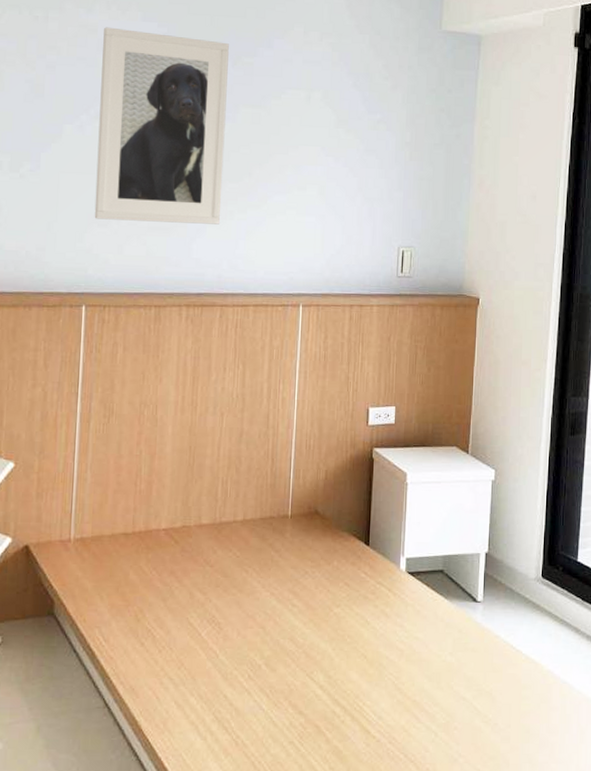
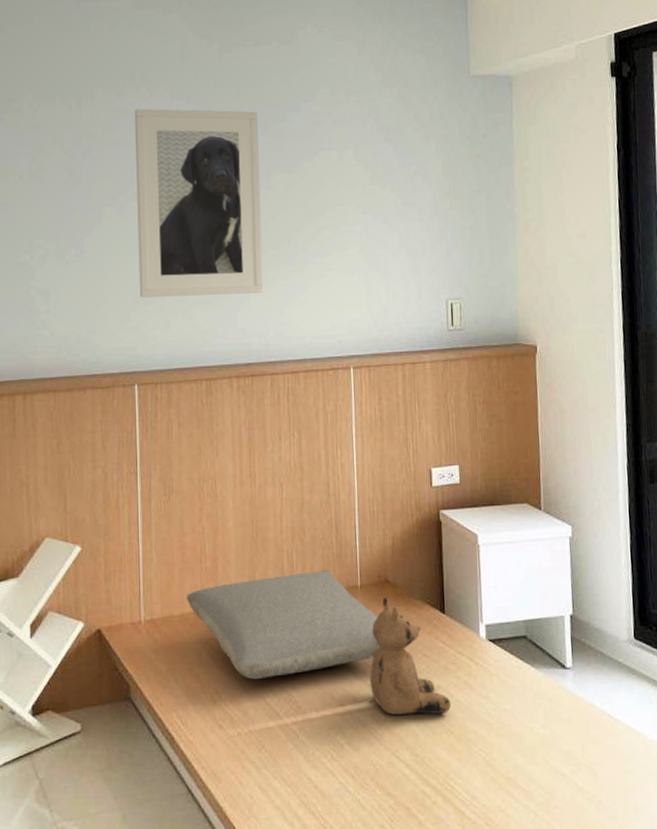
pillow: none [117,498,305,601] -> present [186,569,381,680]
teddy bear: none [291,528,367,639] -> present [369,597,451,715]

